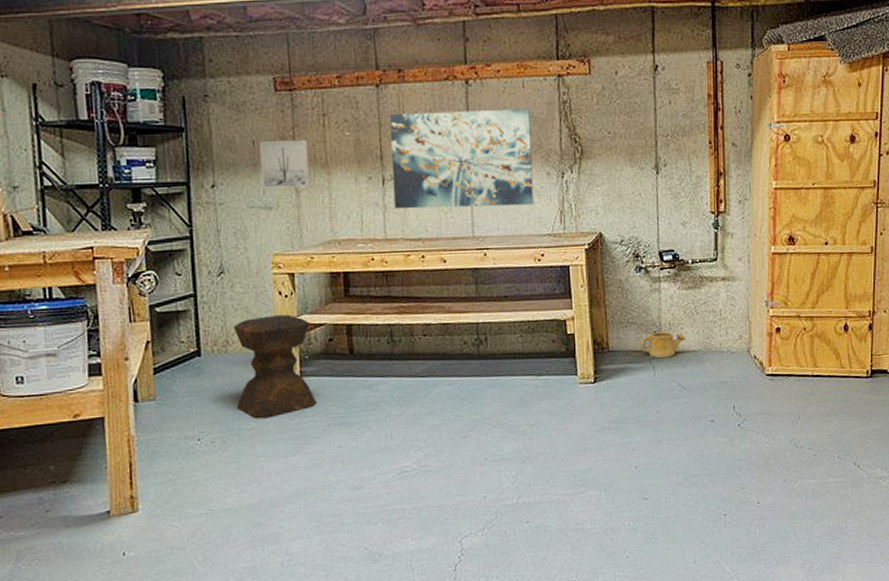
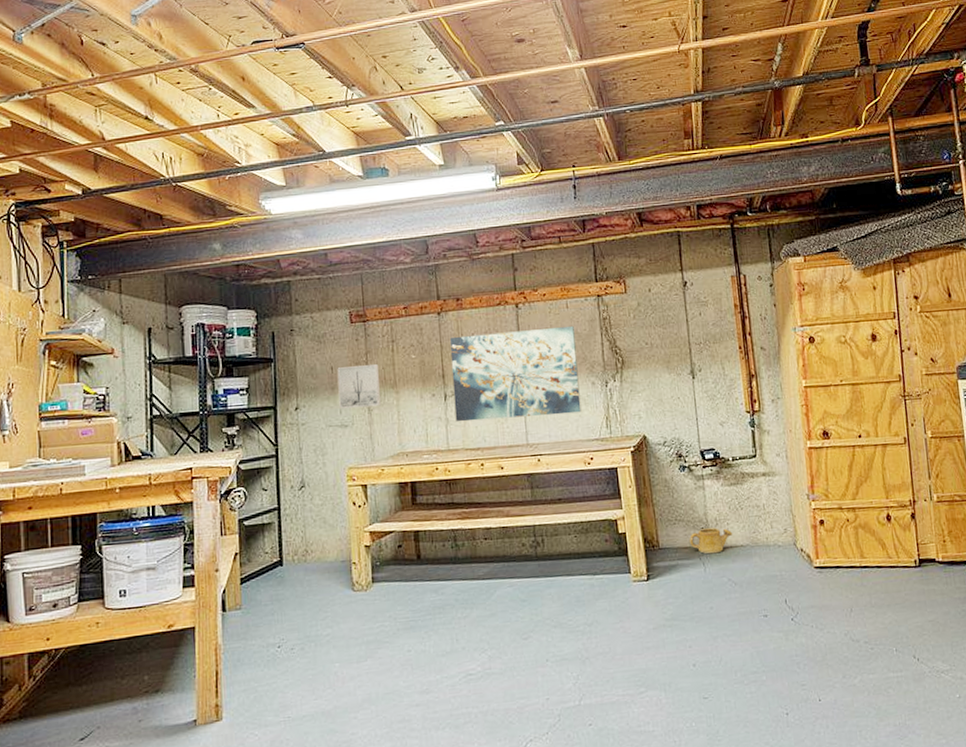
stool: present [233,315,317,419] -> none [312,523,388,625]

